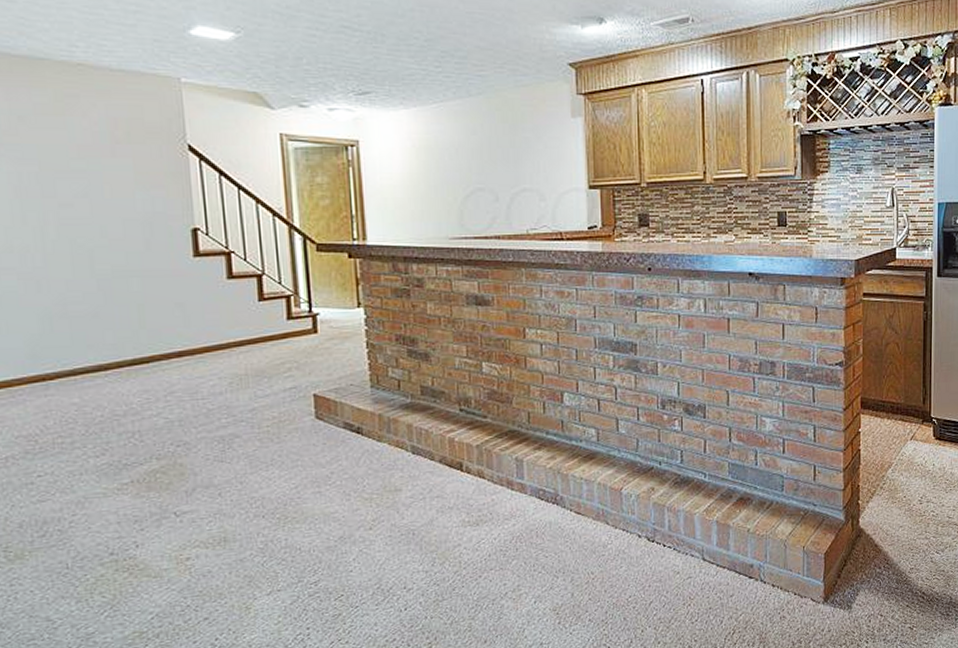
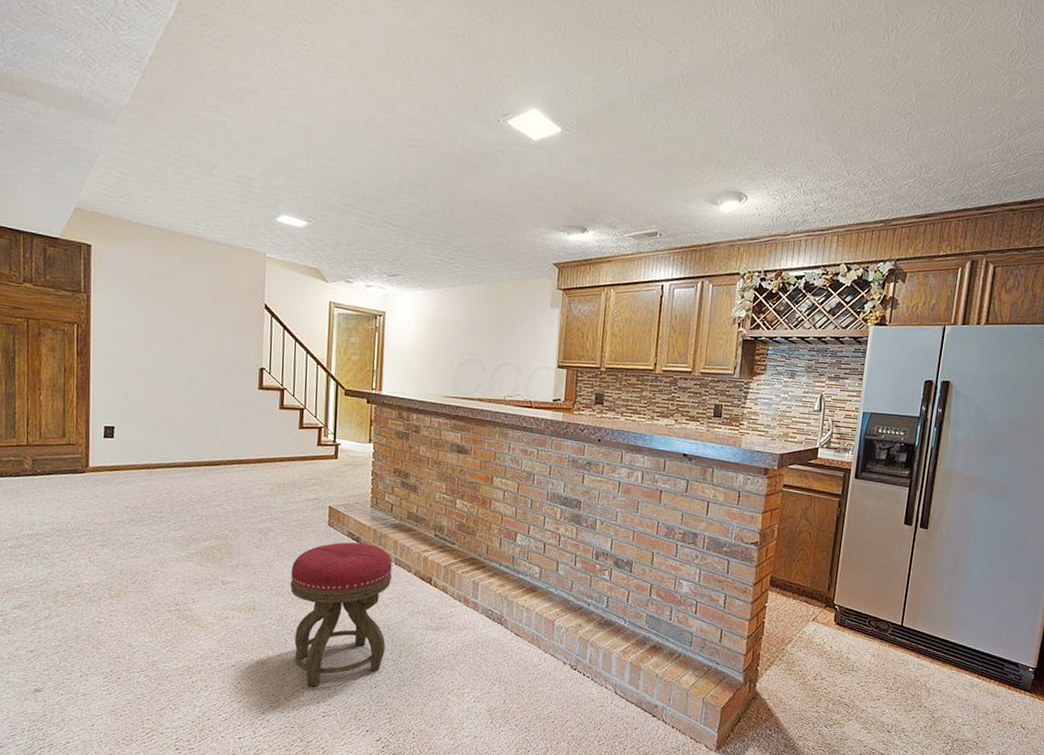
stool: none [272,433,413,625] -> present [289,542,393,687]

